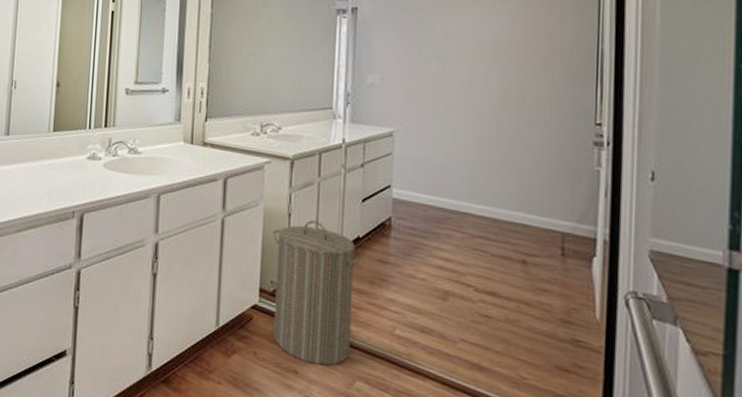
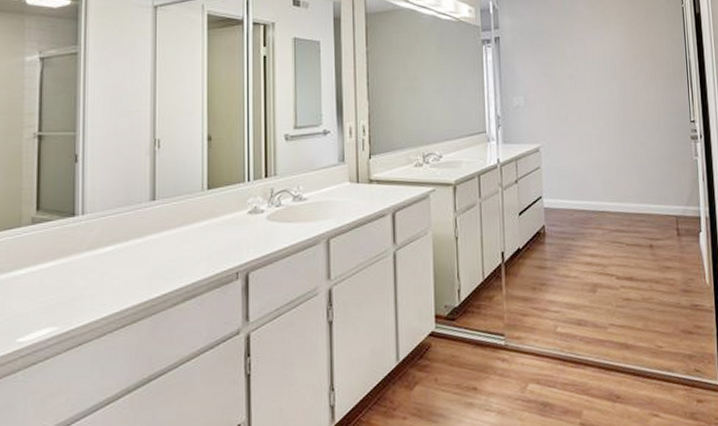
laundry hamper: present [273,220,364,366] -> none [443,240,525,378]

